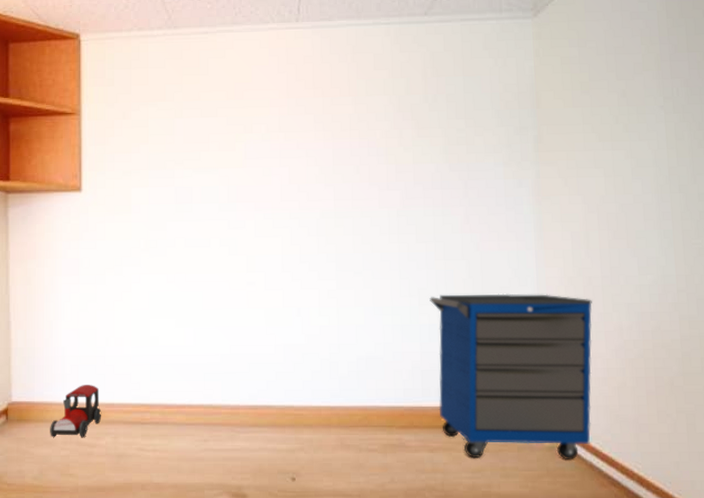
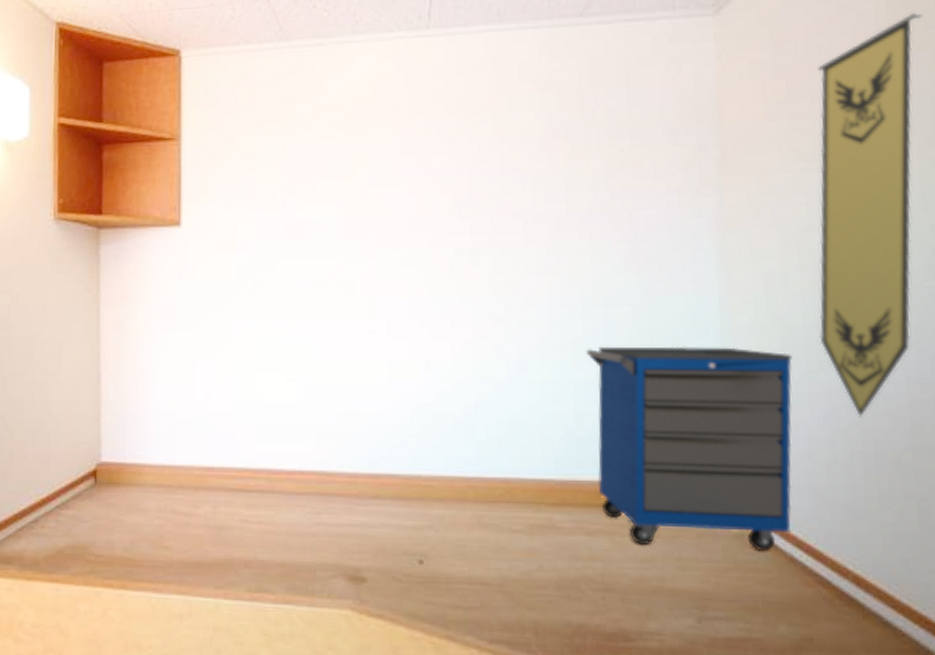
toy train: present [50,385,102,437] -> none [142,445,201,505]
pennant: none [613,20,694,350] -> present [818,12,923,418]

